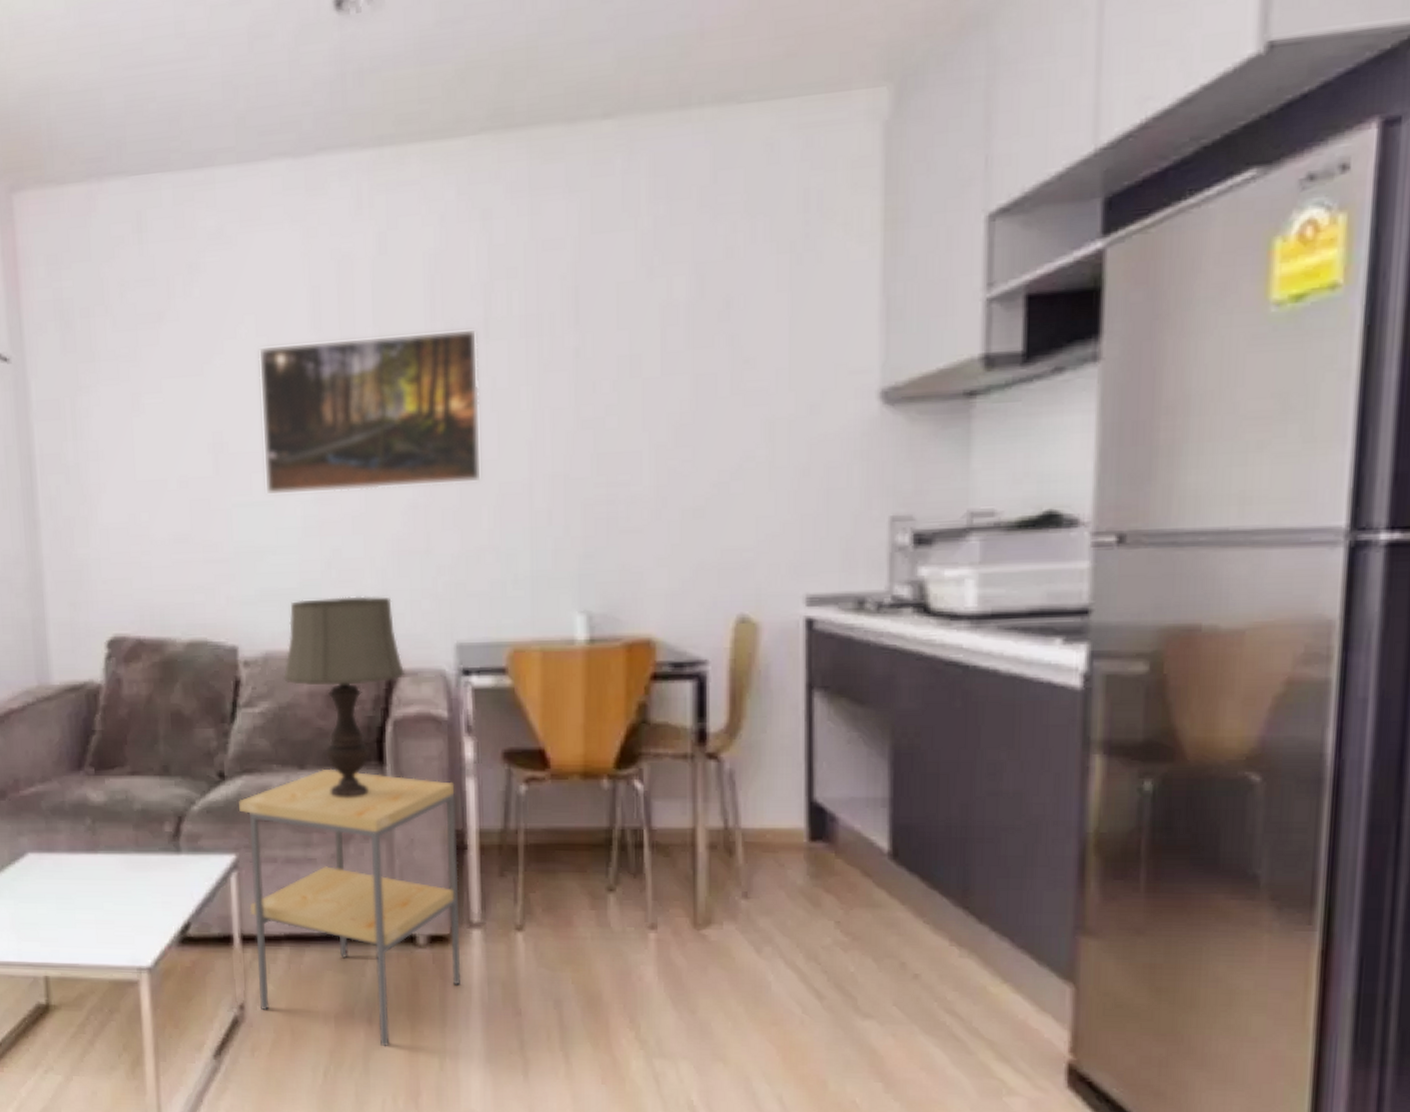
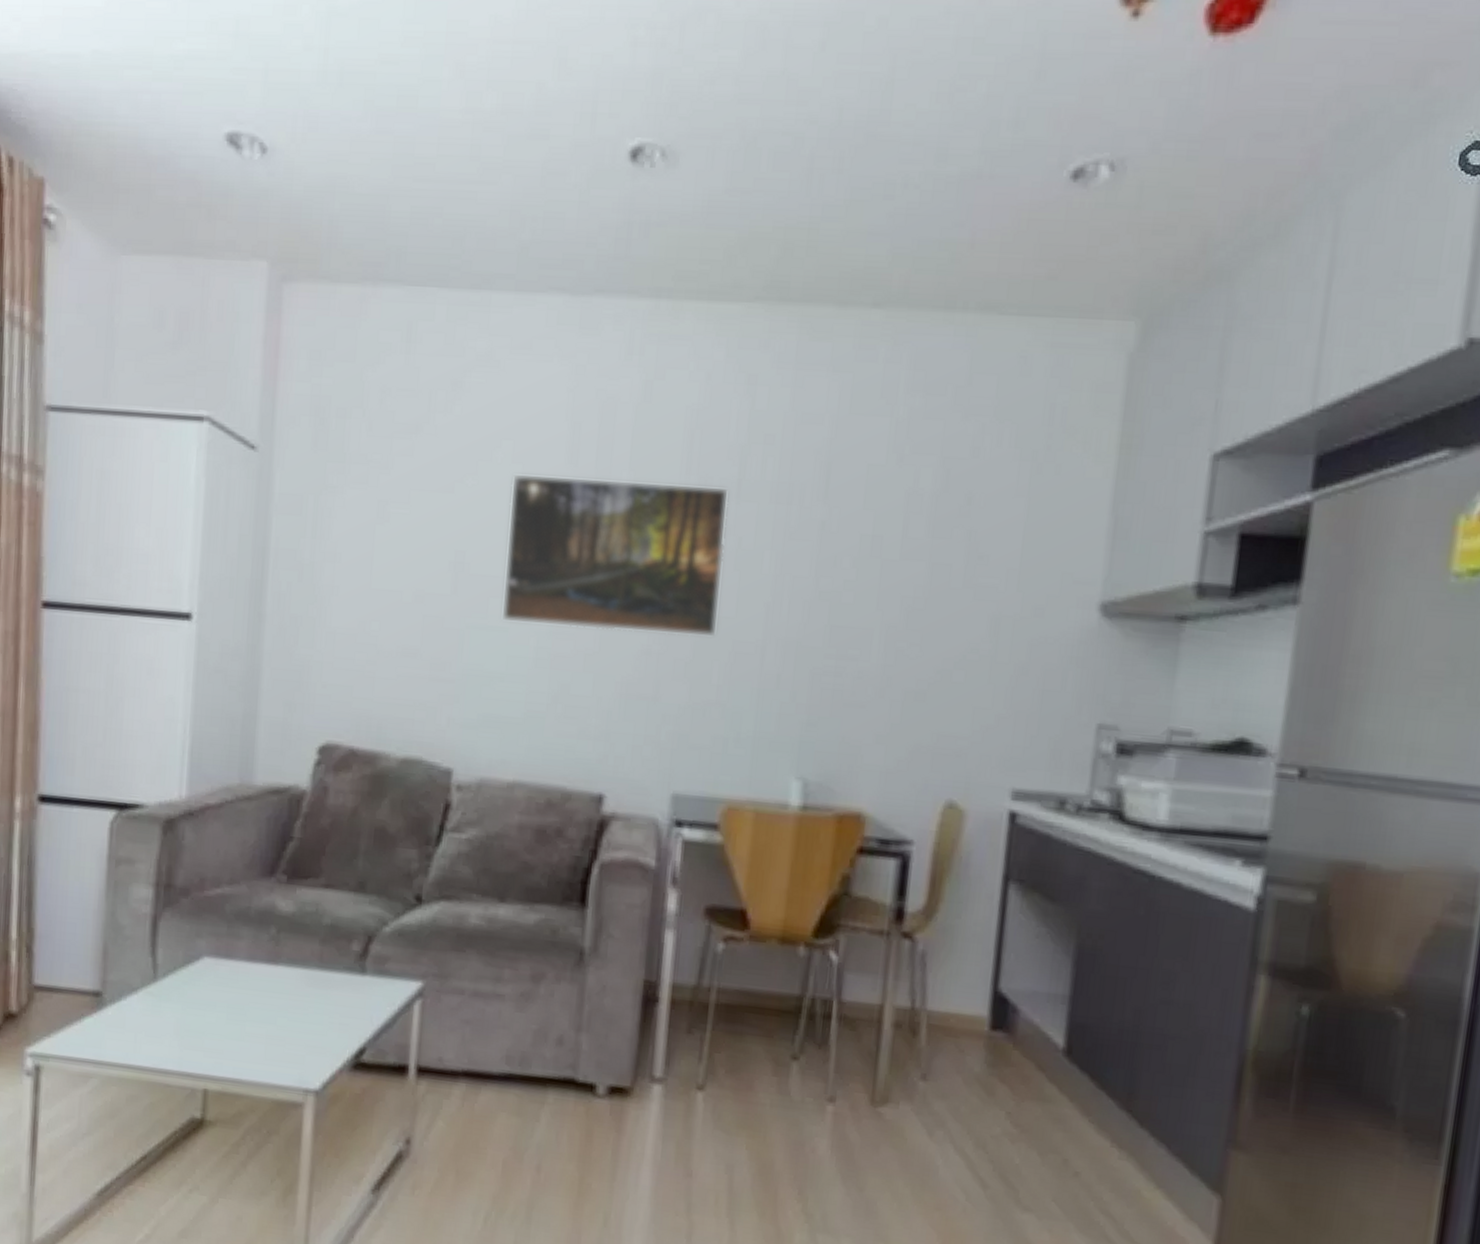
side table: present [239,768,462,1047] -> none [428,903,654,1197]
table lamp: present [283,596,404,799] -> none [495,730,618,938]

